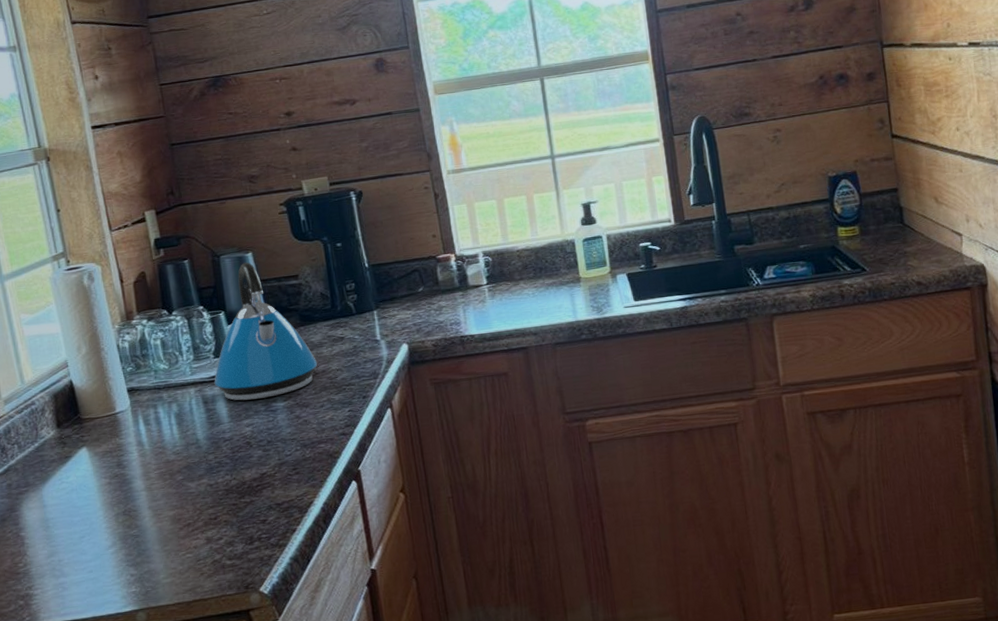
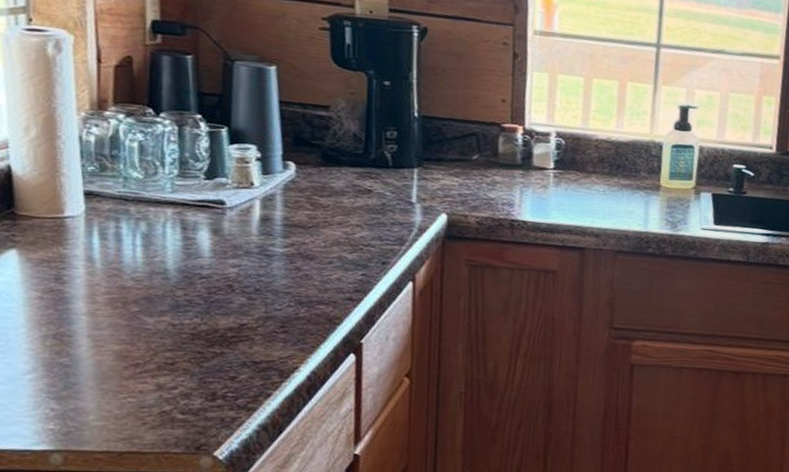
kettle: present [214,262,318,401] -> none [199,76,334,240]

